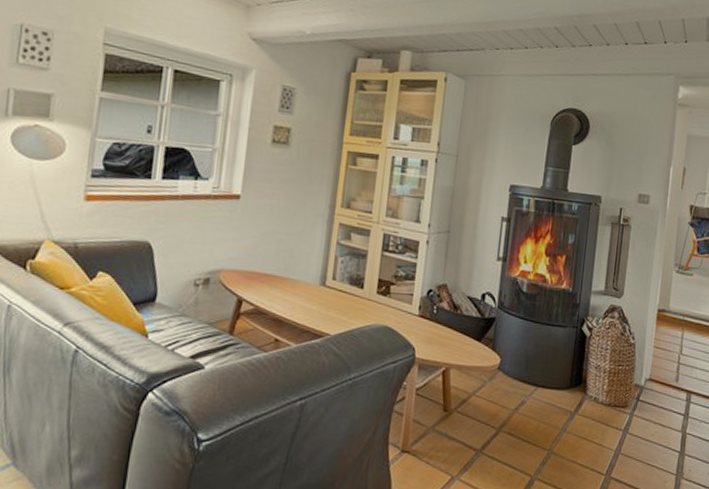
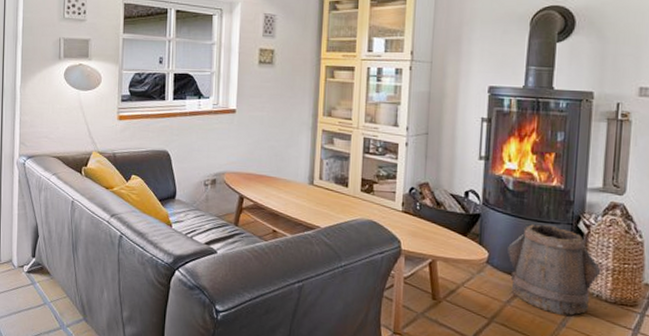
bucket: none [518,328,600,420] -> present [508,224,601,316]

